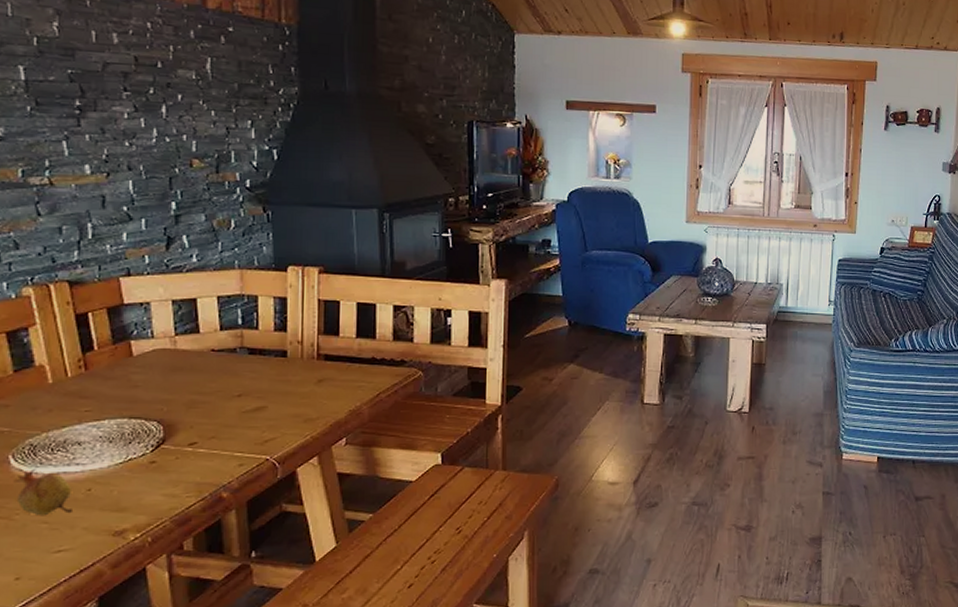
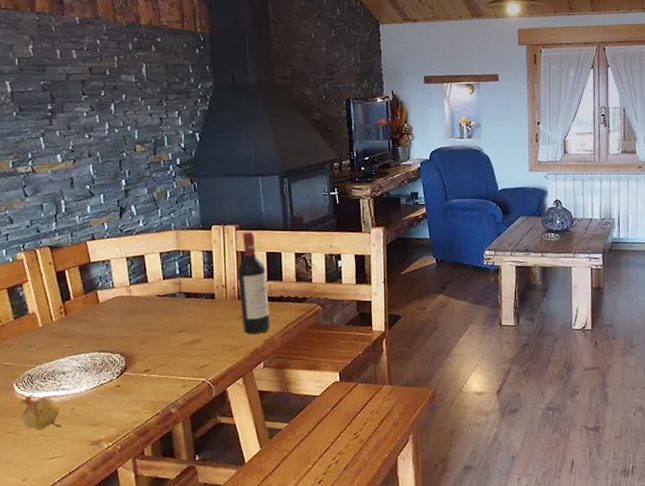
wine bottle: none [318,276,357,403] -> present [238,231,270,334]

